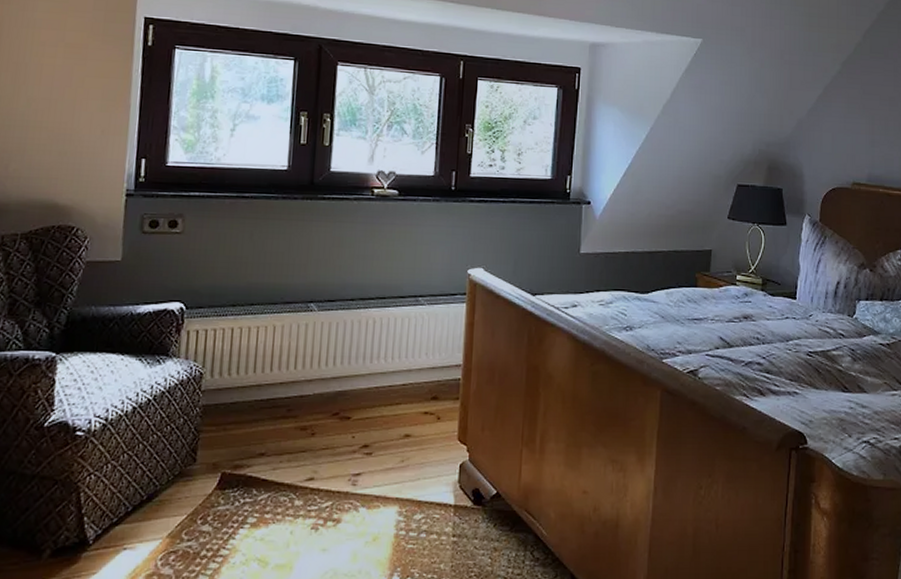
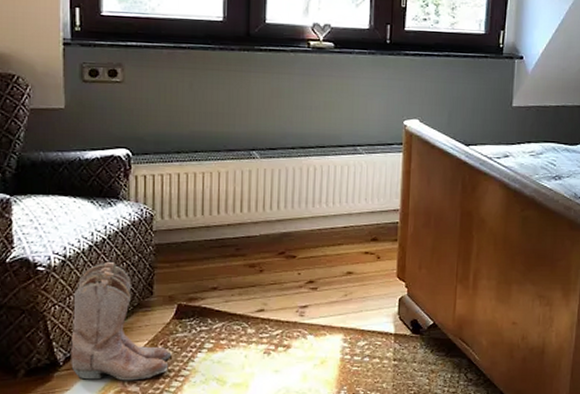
boots: none [101,424,211,562] -> present [71,261,172,381]

